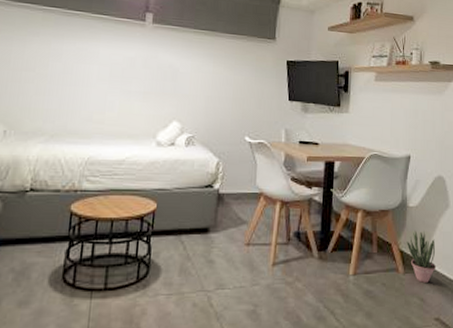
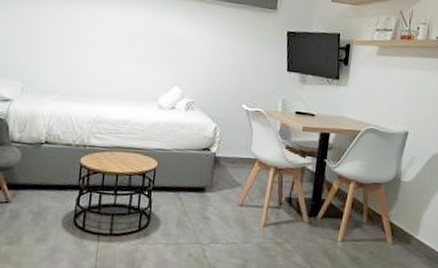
potted plant: present [406,230,437,283] -> none [397,204,427,255]

